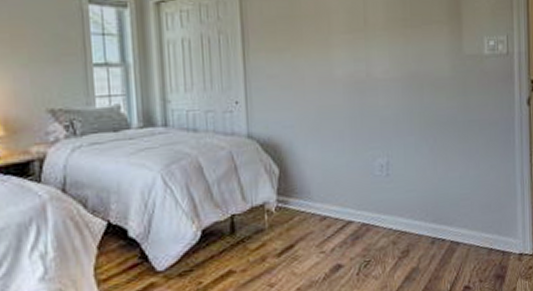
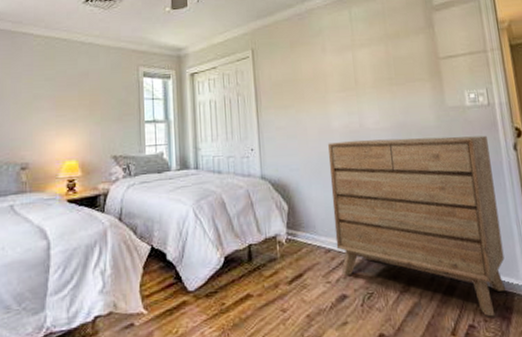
dresser: none [328,88,505,277] -> present [328,135,506,317]

